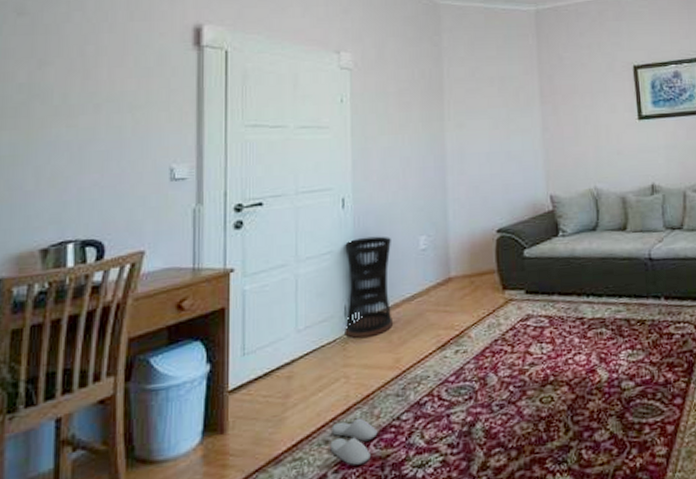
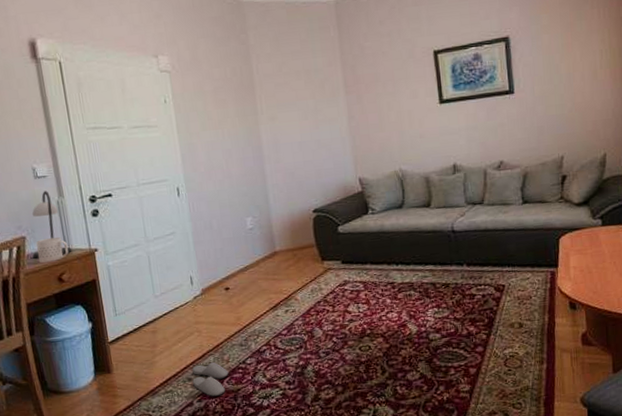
table lamp: none [149,196,201,280] -> present [31,191,72,259]
mug: none [155,252,198,286] -> present [36,237,69,264]
umbrella stand: present [345,236,393,339] -> none [184,218,231,302]

